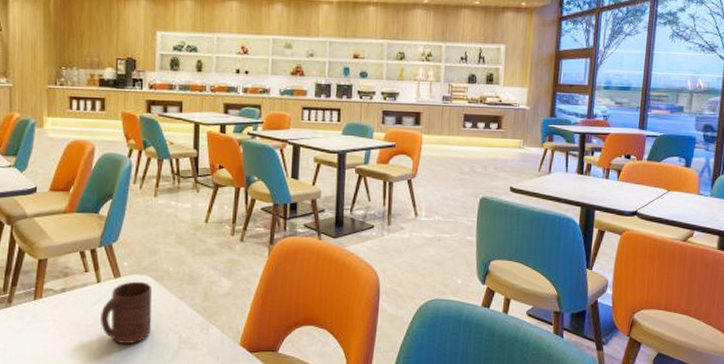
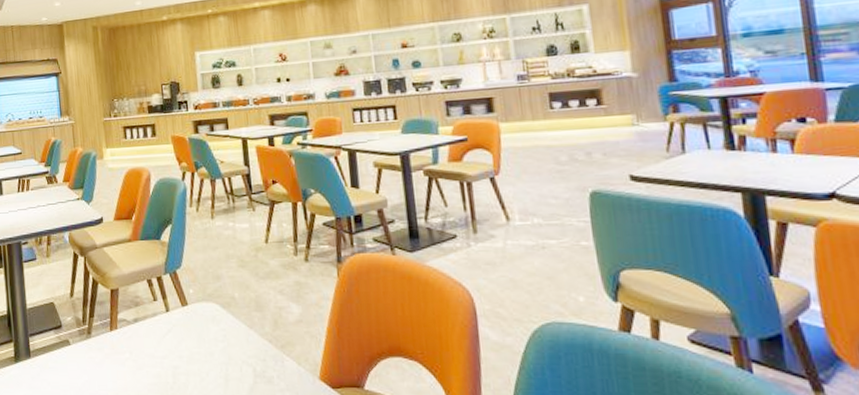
cup: present [101,281,153,344] -> none [173,309,225,377]

